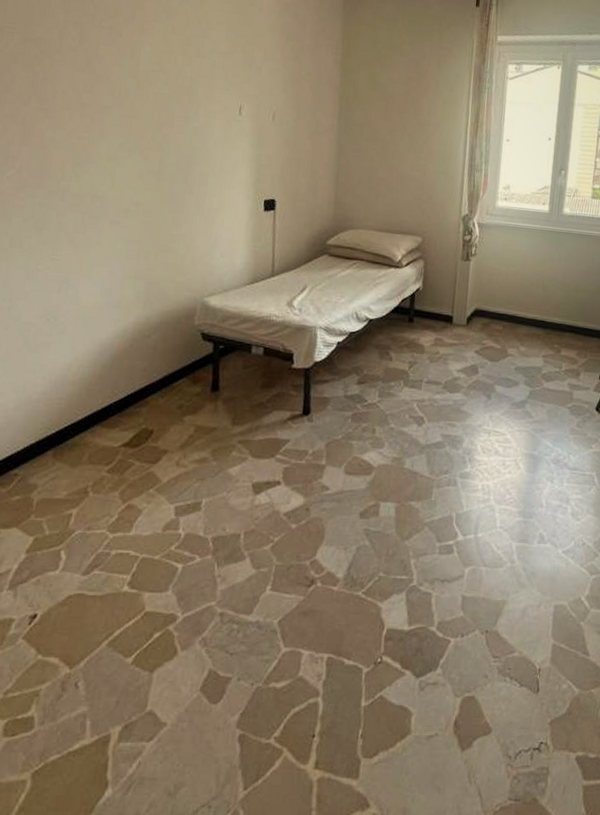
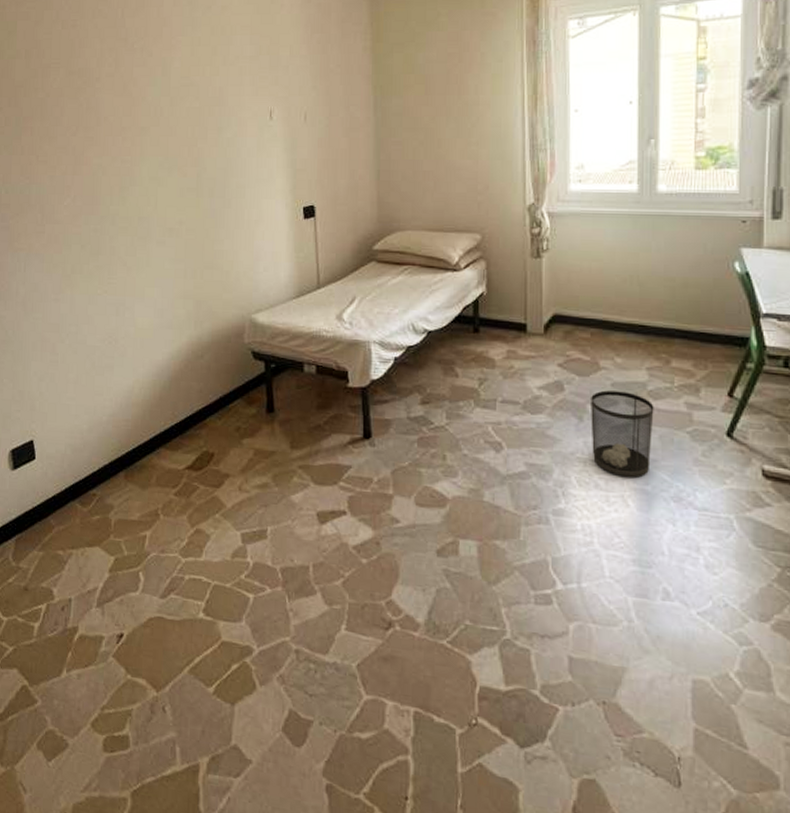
waste bin: none [495,373,546,445] -> present [591,390,654,478]

